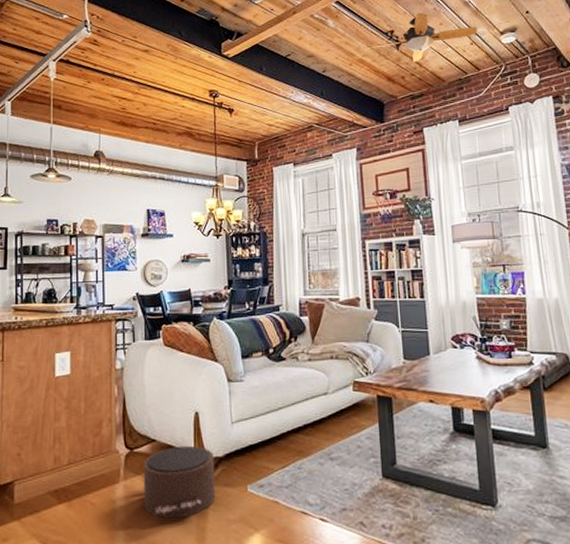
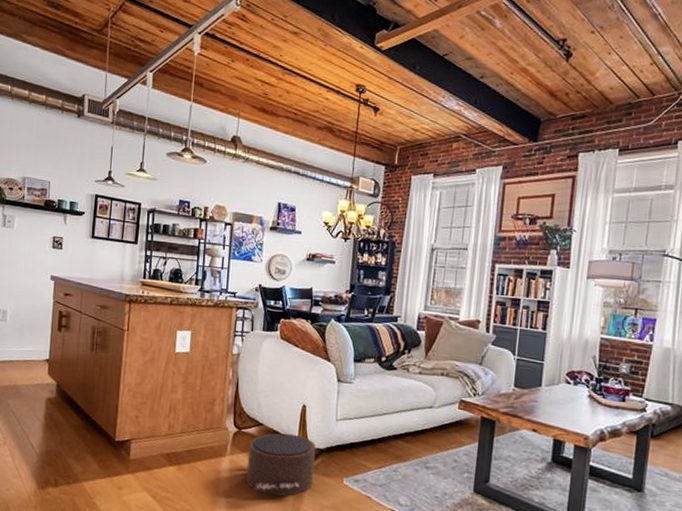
ceiling fan: present [364,12,478,63] -> none [530,21,663,78]

